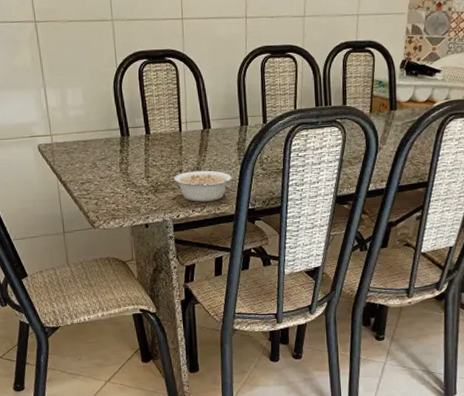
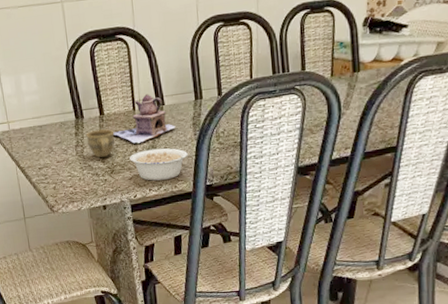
cup: none [131,148,160,177] -> present [86,129,115,158]
teapot: none [159,117,221,165] -> present [113,94,176,145]

